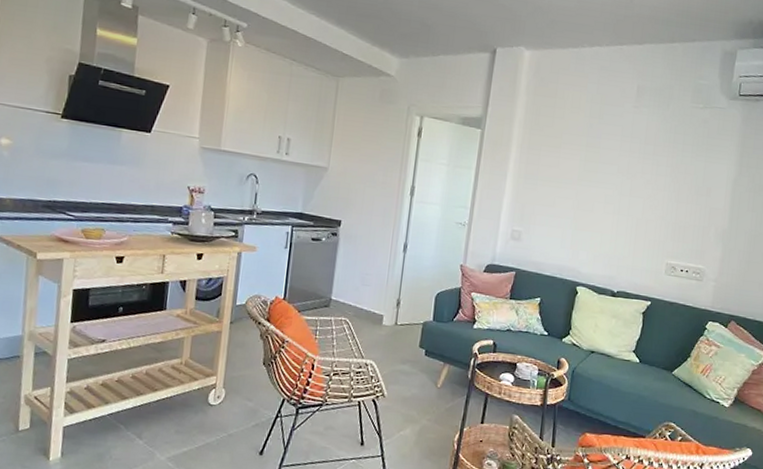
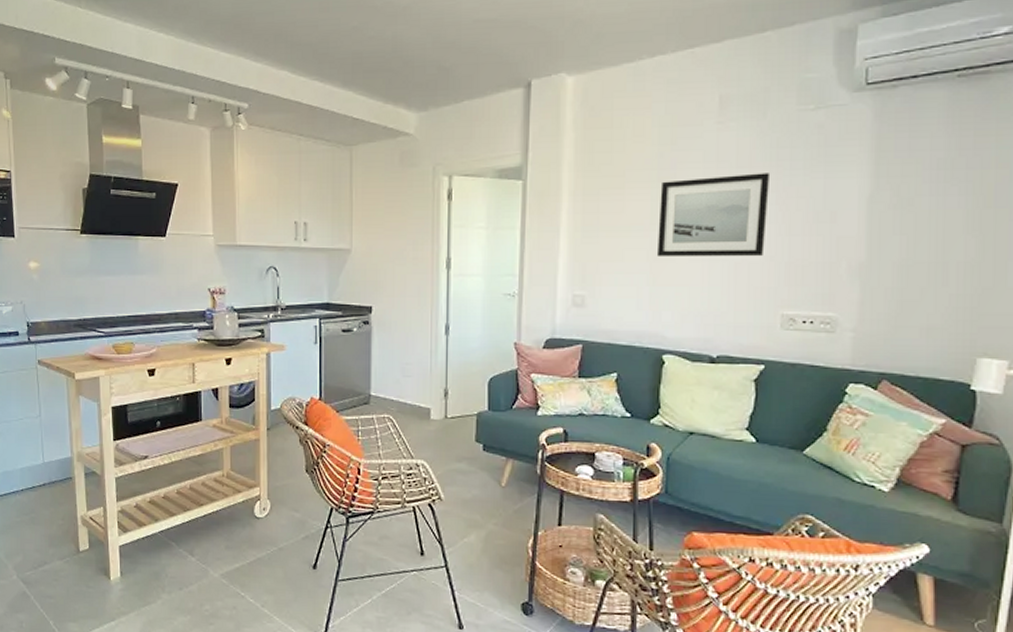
wall art: none [579,146,669,215] -> present [656,173,771,256]

